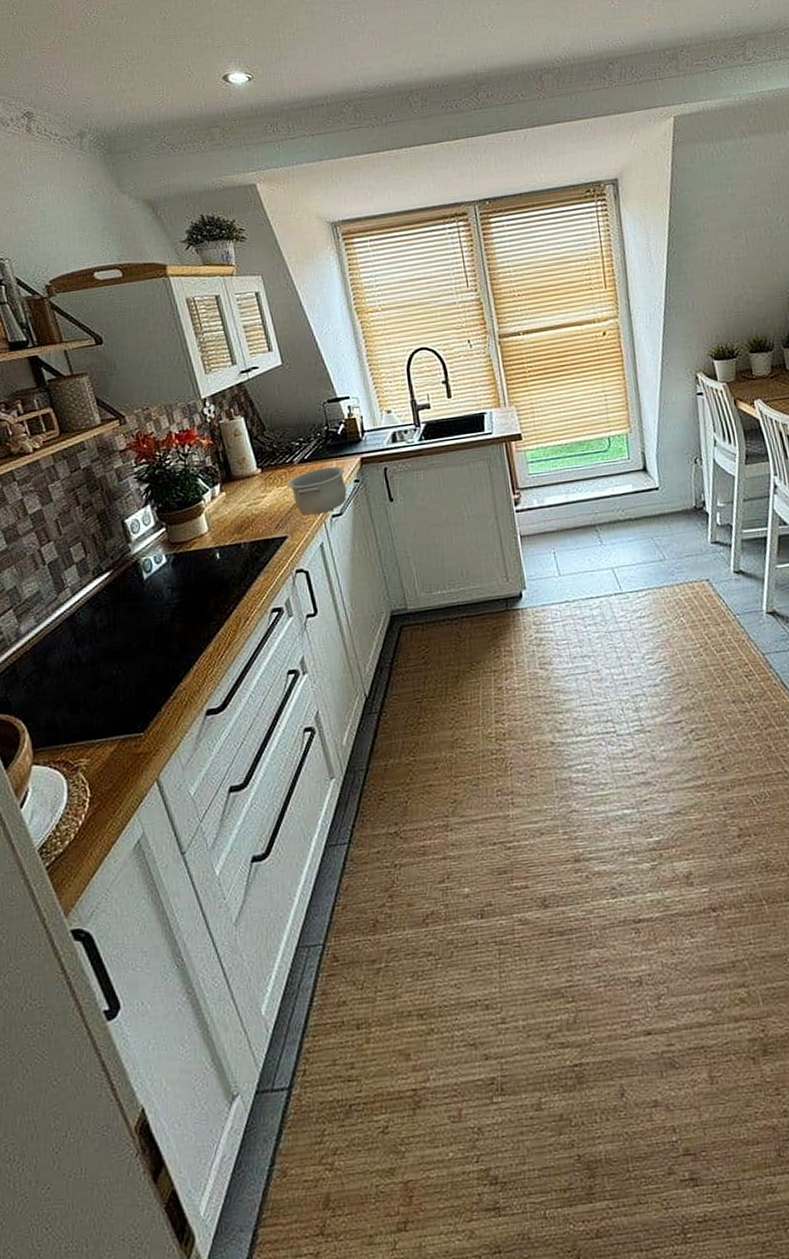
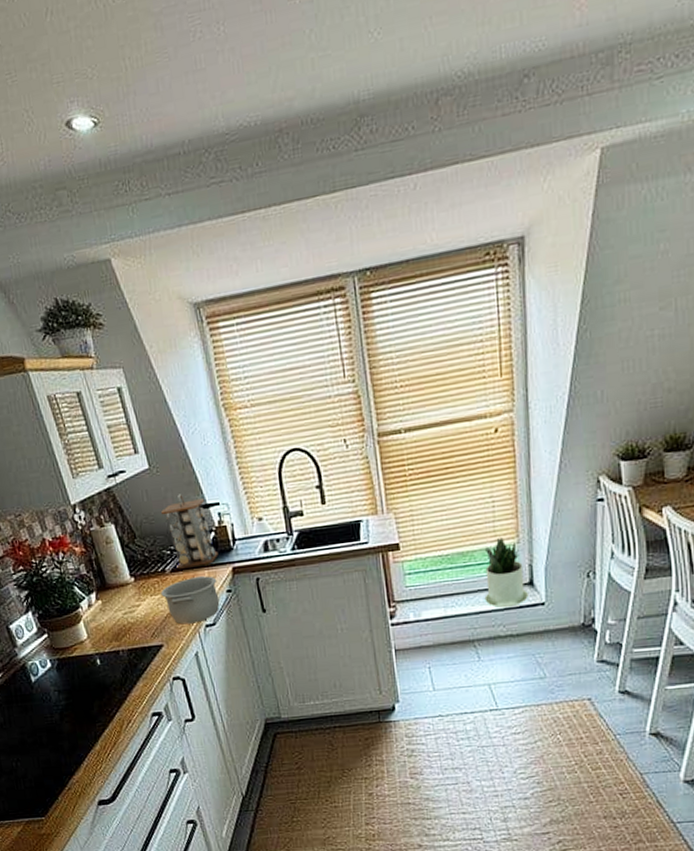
spice rack: none [291,388,347,460] -> present [160,494,219,569]
planter: none [601,428,643,494] -> present [484,538,528,609]

